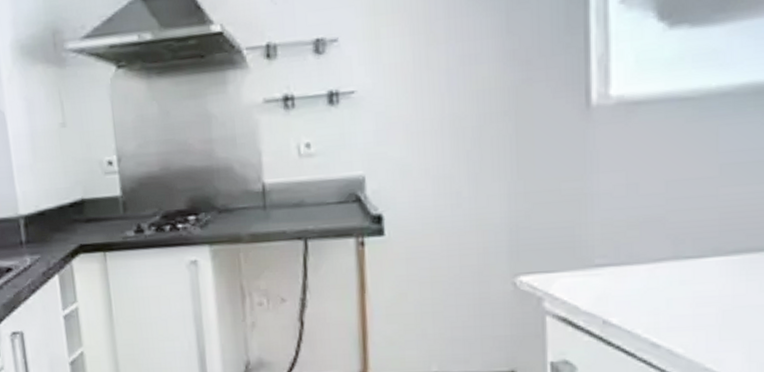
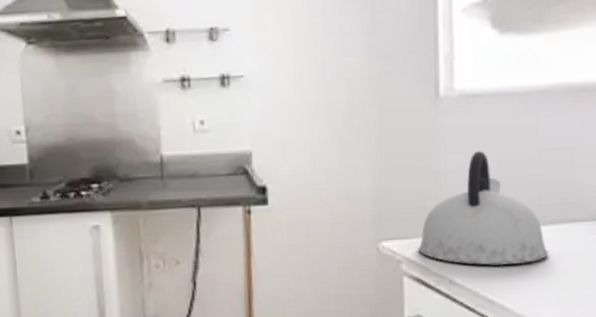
kettle: none [564,168,730,303] -> present [418,151,548,265]

